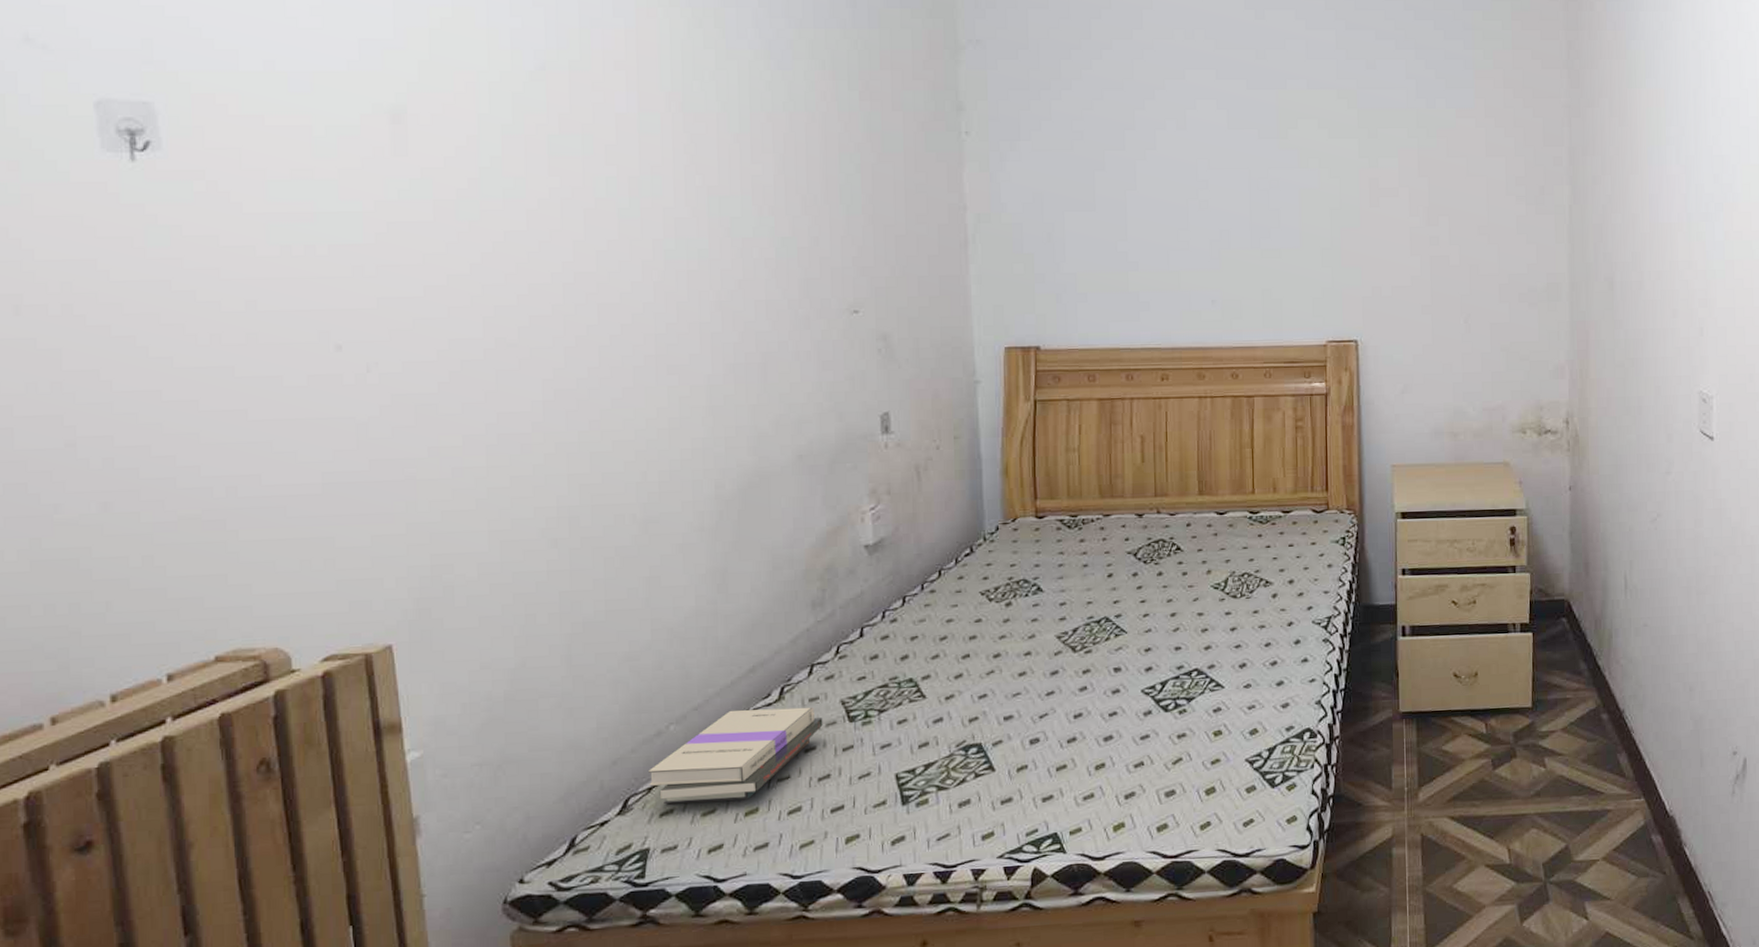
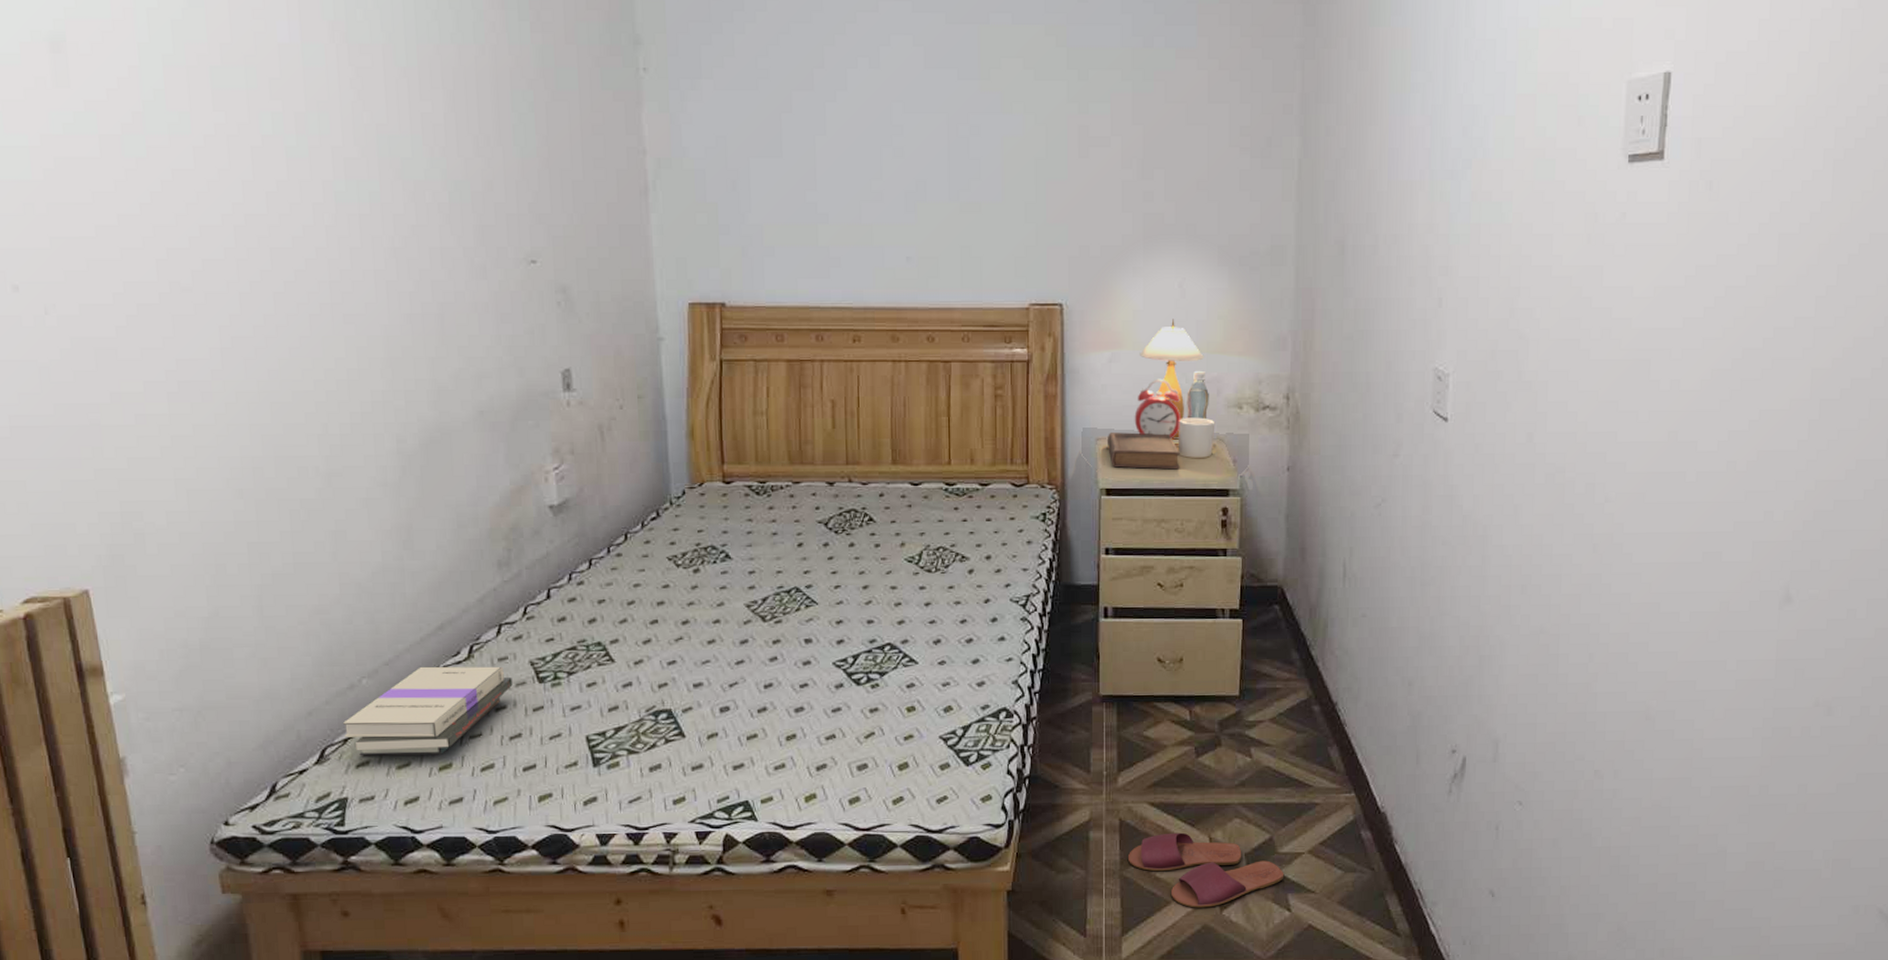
book: none [1401,458,1470,493] -> present [1106,432,1180,470]
alarm clock: none [1426,407,1470,463] -> present [1134,378,1181,439]
table lamp: none [1429,352,1489,463] -> present [1139,319,1204,439]
slippers: none [1429,845,1581,921] -> present [1127,832,1285,908]
mug: none [1468,442,1502,482] -> present [1179,417,1215,459]
bottle: none [1474,400,1495,445] -> present [1187,371,1209,420]

